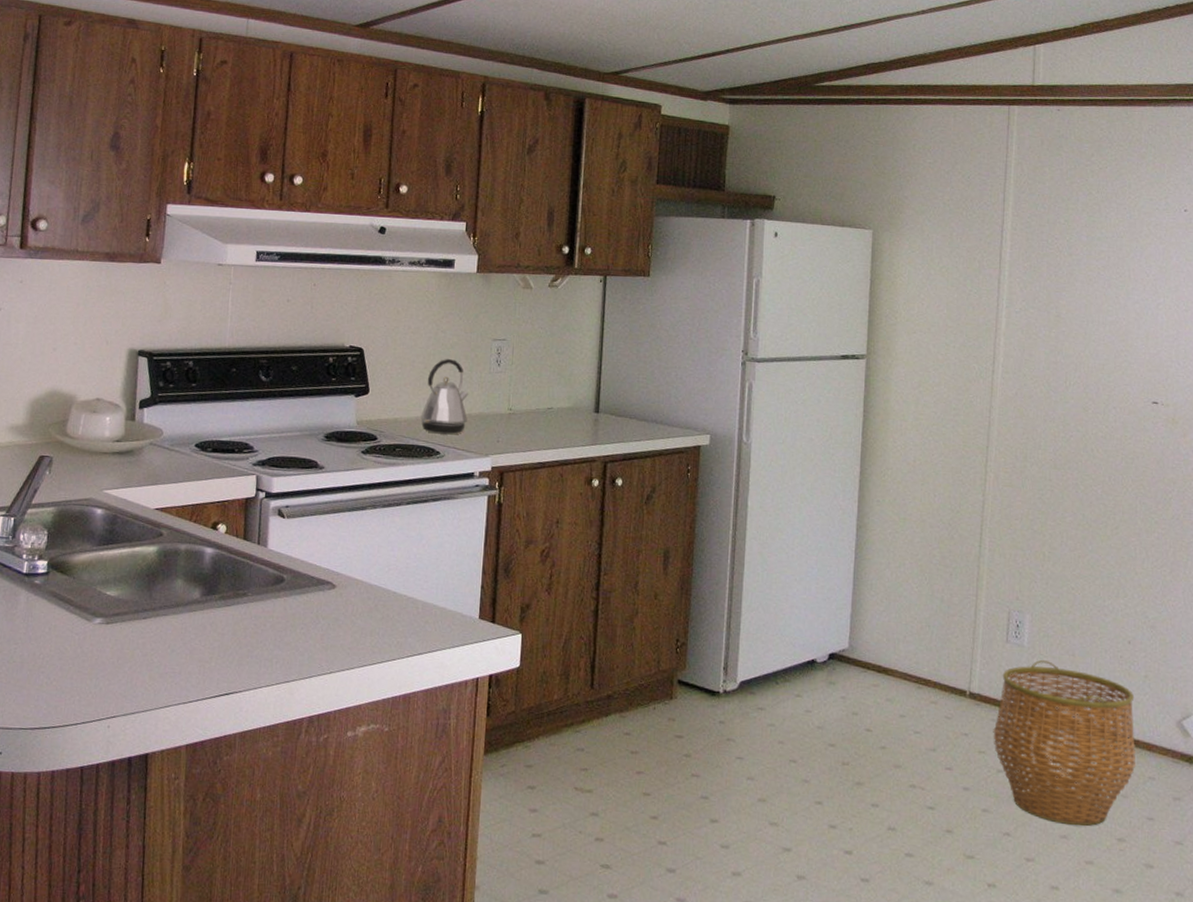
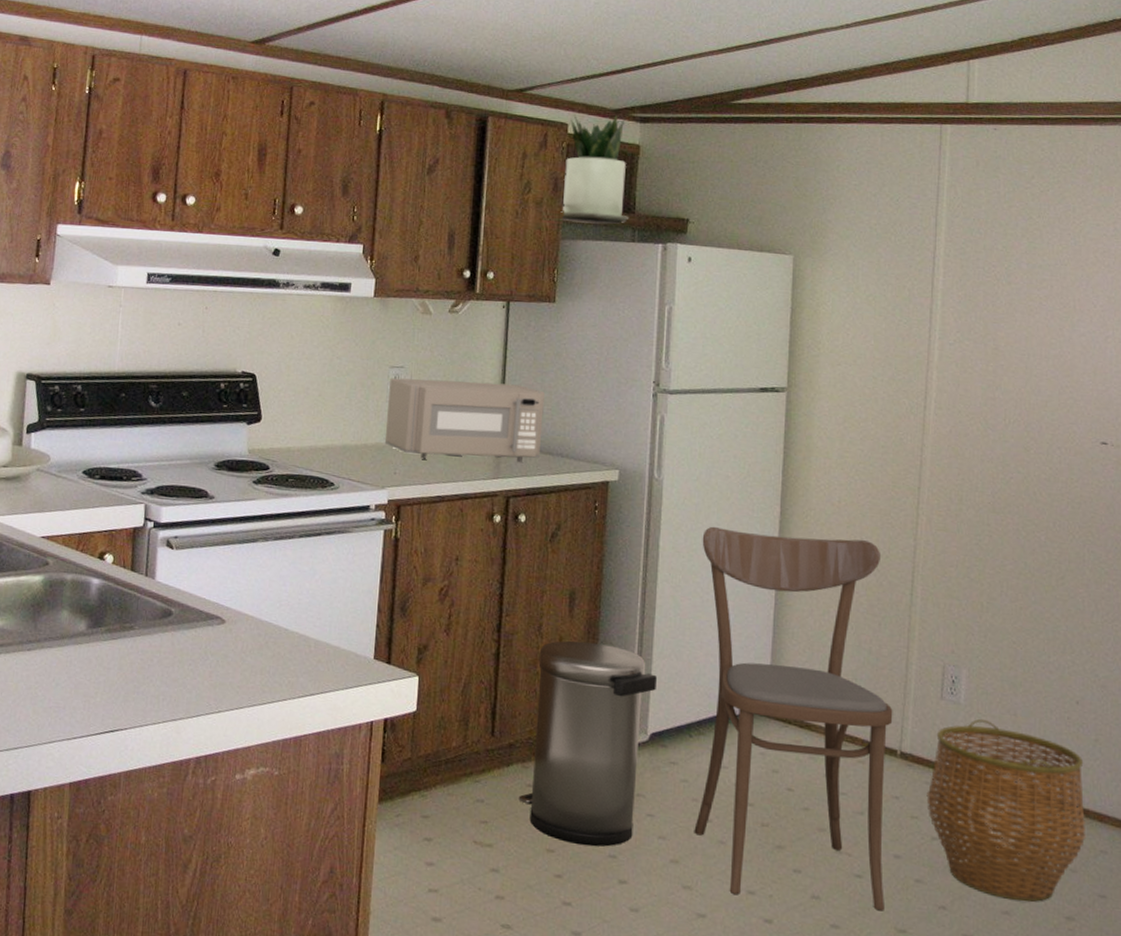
kettle: present [420,358,469,435] -> none [314,385,365,466]
microwave: none [488,350,640,429] -> present [384,377,545,462]
pedal bin: none [616,596,745,789] -> present [518,640,657,847]
planter: none [654,96,718,202] -> present [560,114,628,225]
dining chair: none [780,486,963,840] -> present [694,526,893,911]

